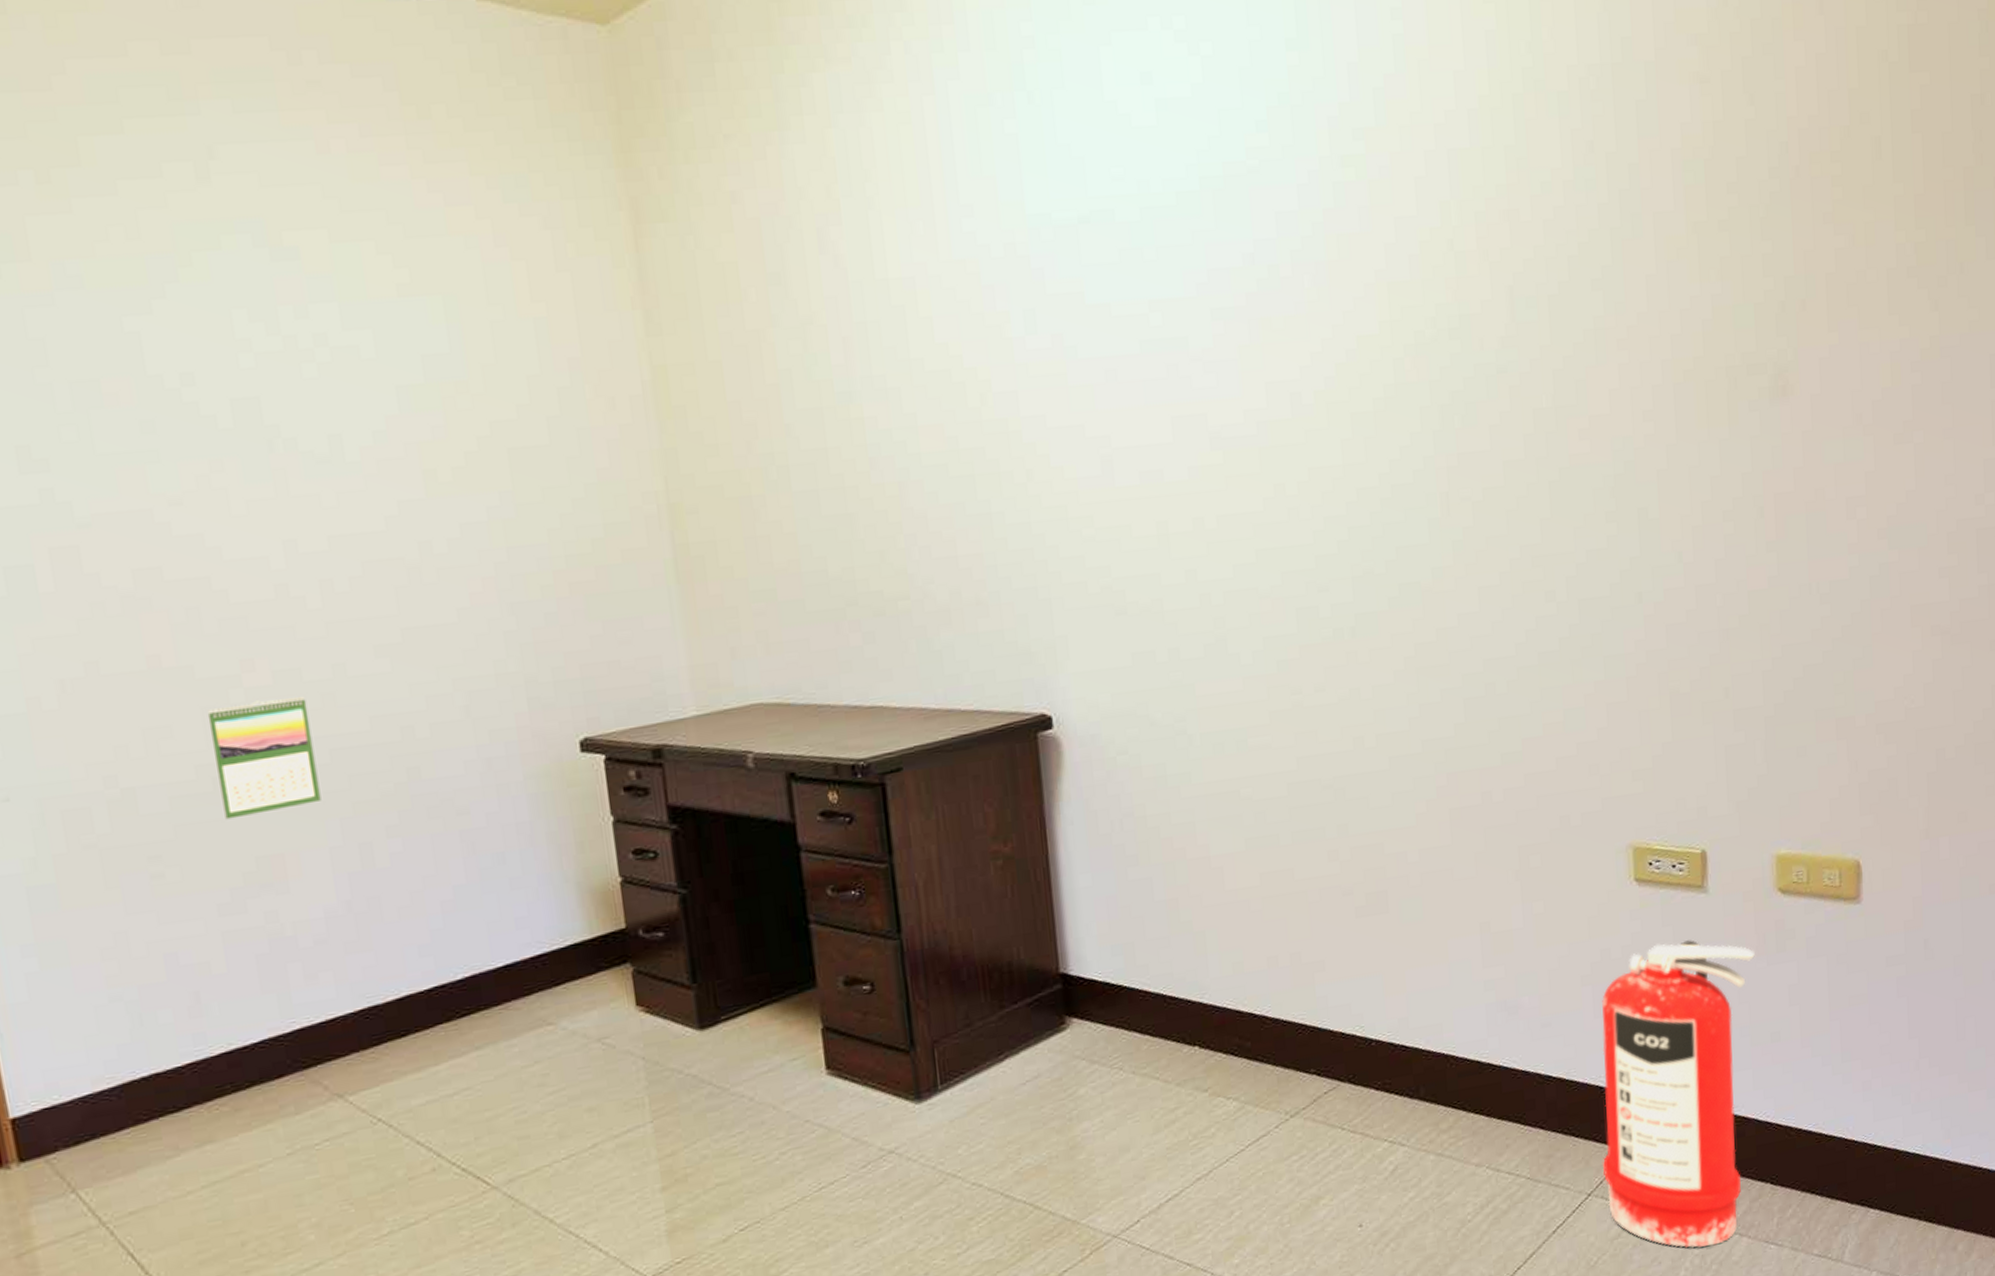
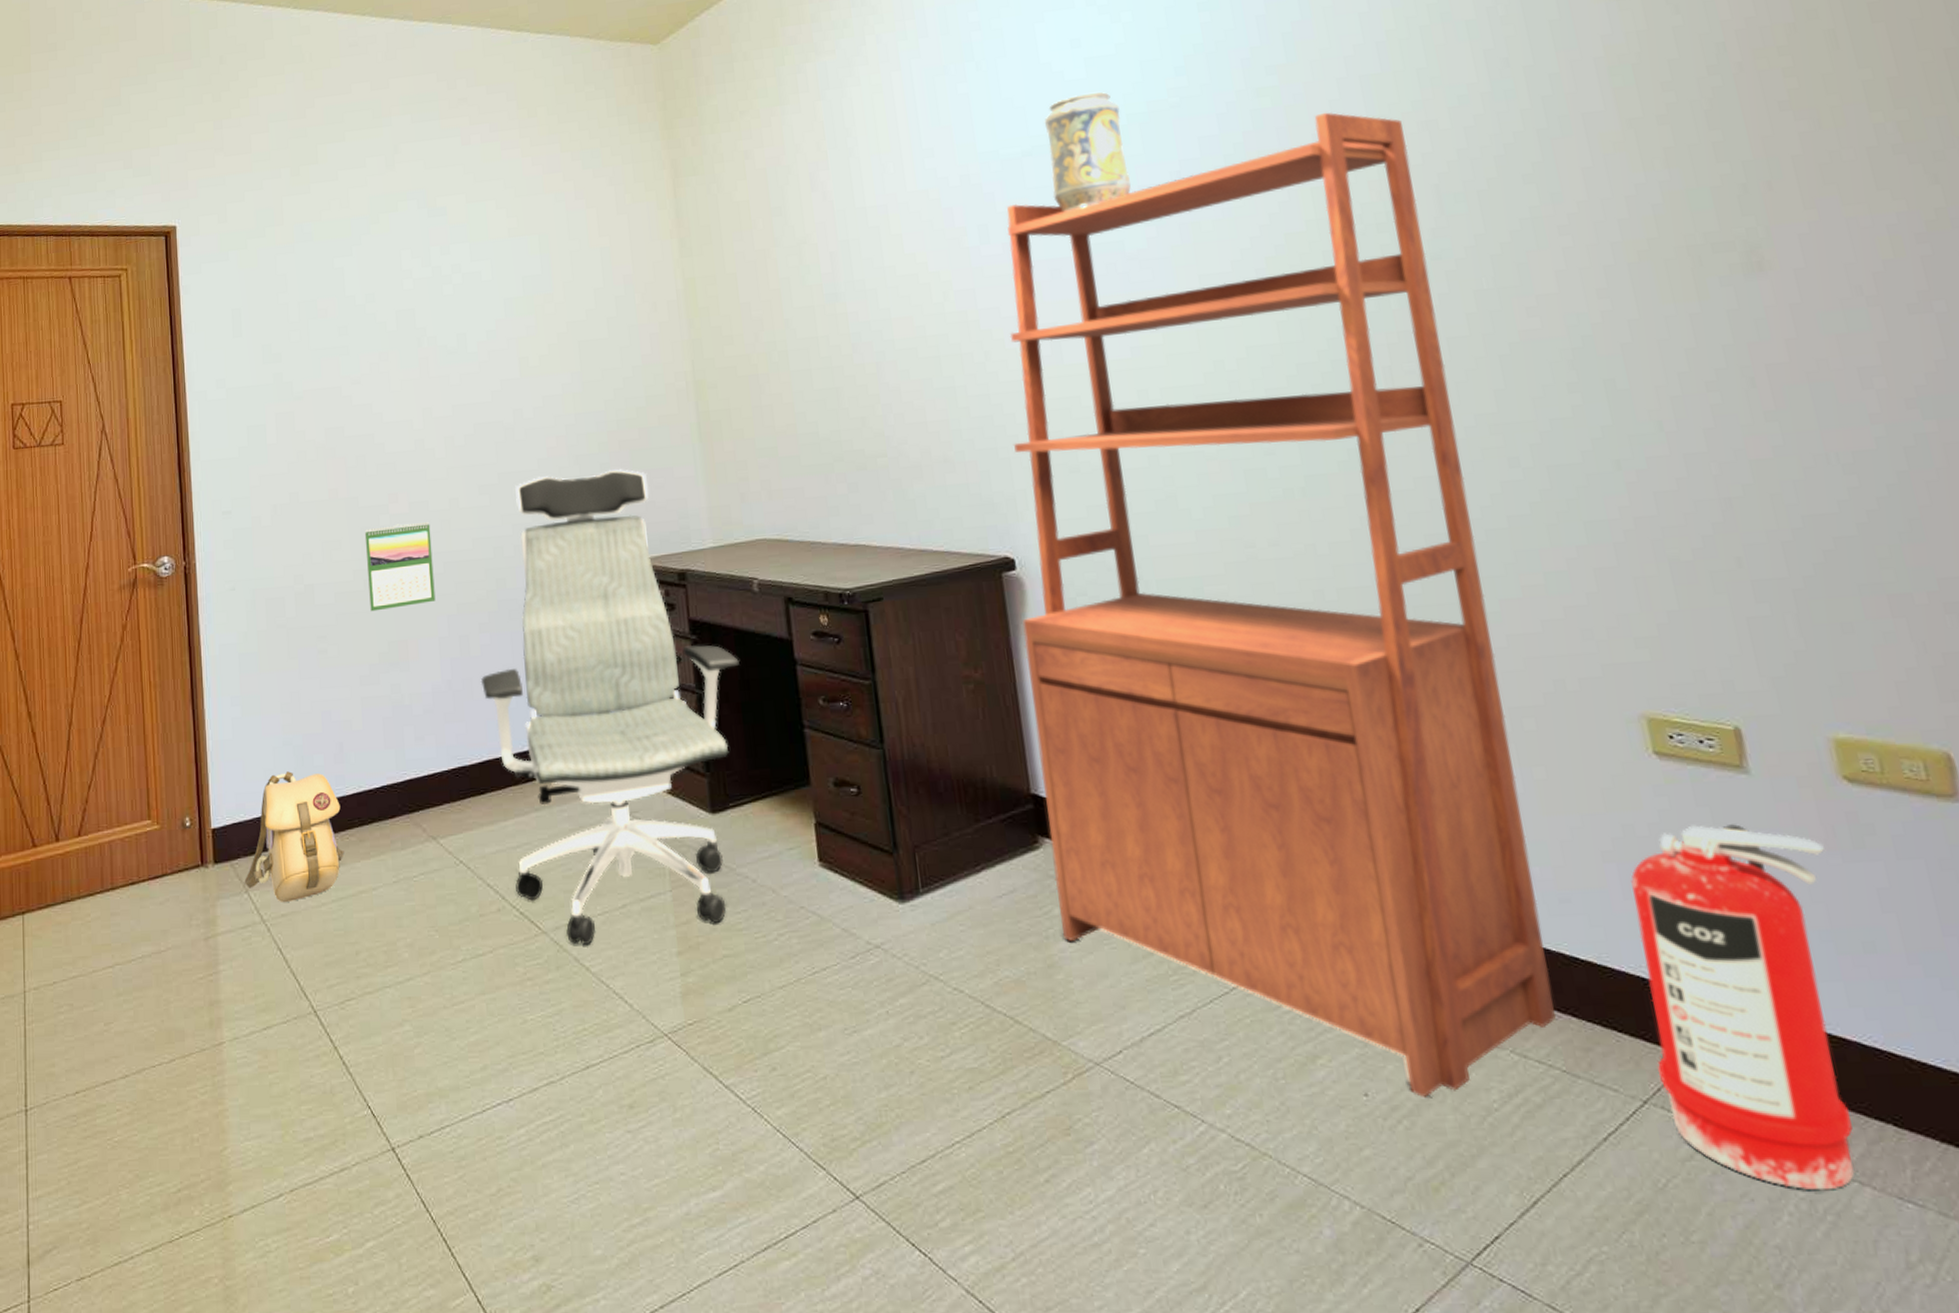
backpack: none [68,1033,215,1198] -> present [244,771,345,902]
office chair: none [392,620,733,1196] -> present [480,469,740,946]
bookshelf: none [1054,191,1527,1220] -> present [1006,112,1556,1097]
decorative vase: none [1105,145,1199,298] -> present [1044,92,1131,212]

